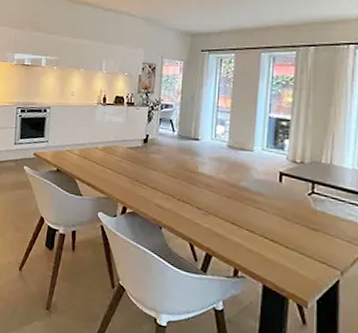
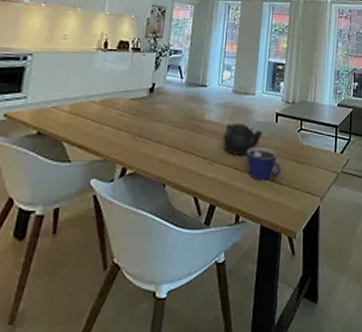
teapot: none [218,178,263,212] -> present [222,124,262,157]
cup: none [245,204,287,241] -> present [247,147,281,181]

